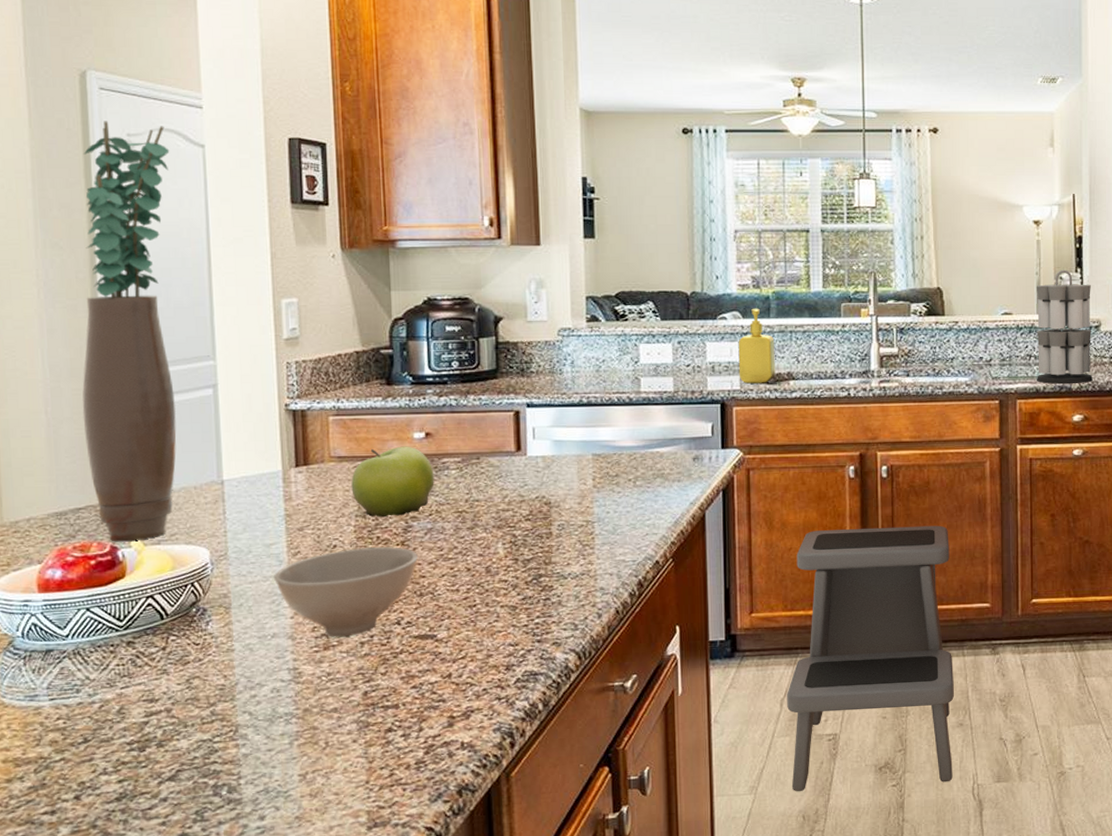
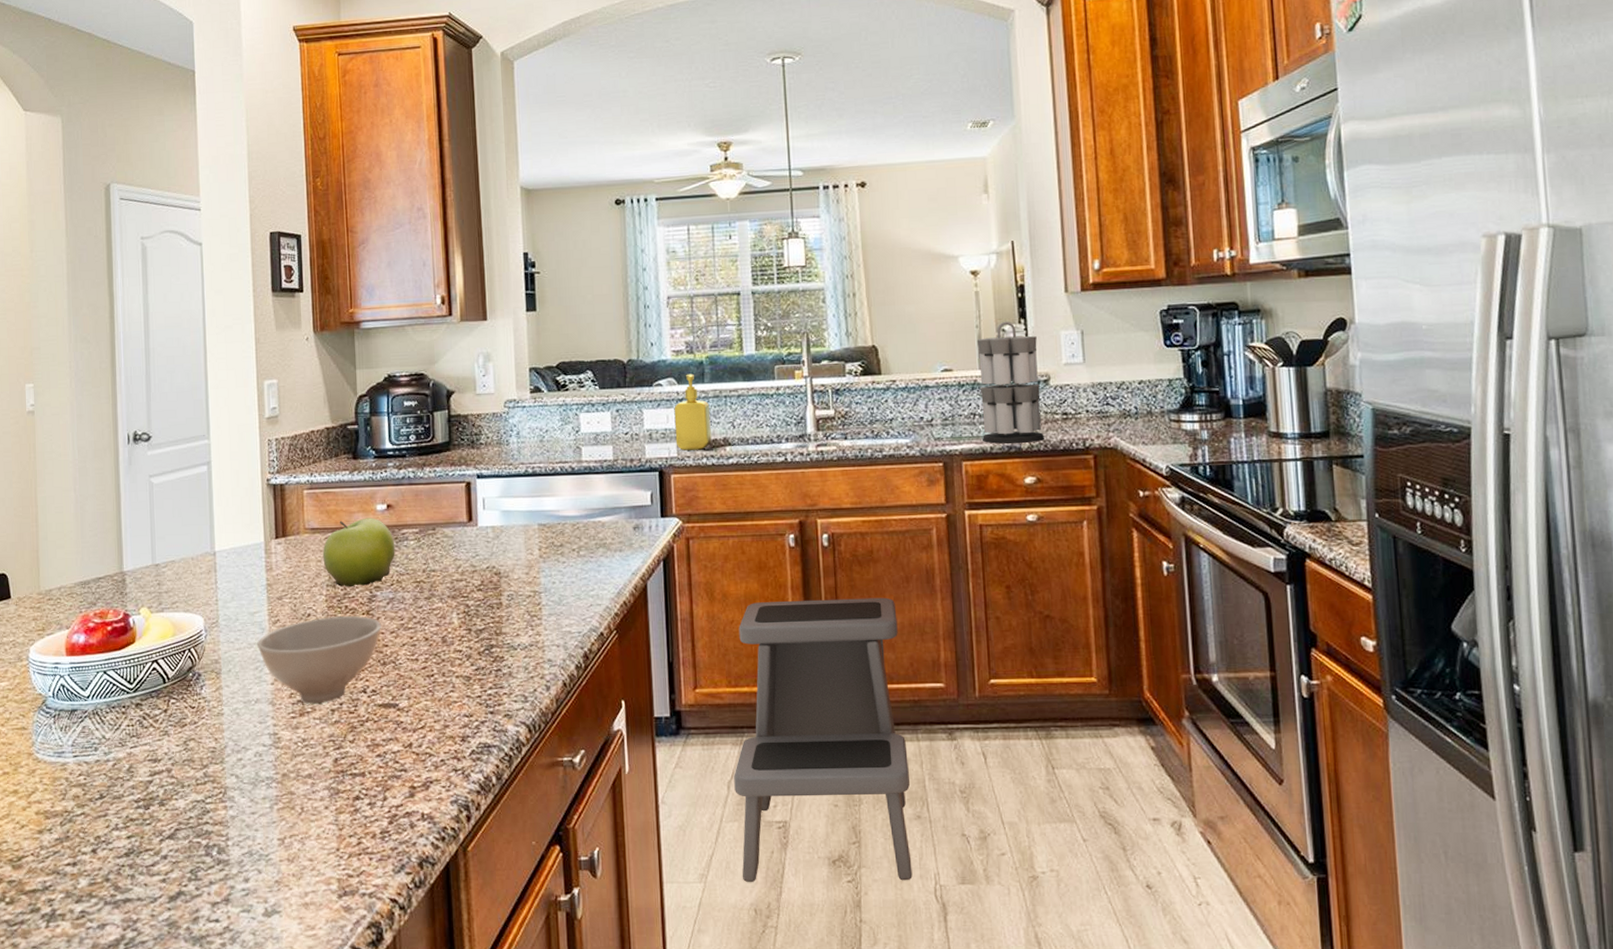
vase: present [82,121,177,542] -> none [103,227,178,610]

